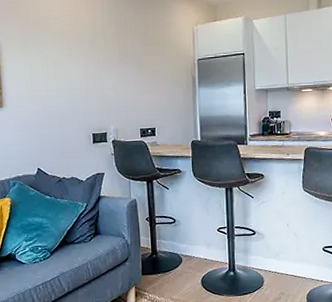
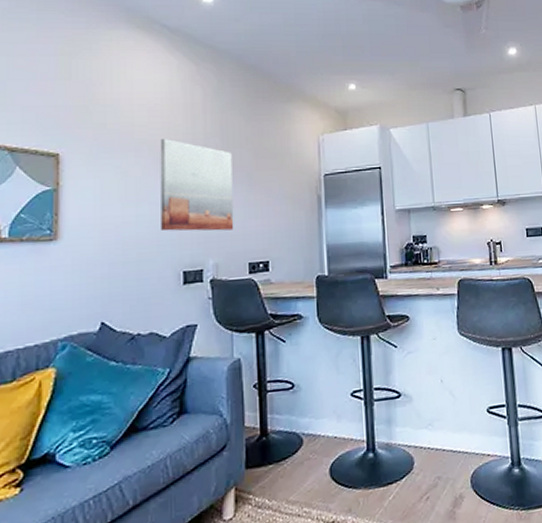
wall art: none [70,28,129,104] -> present [160,138,234,231]

